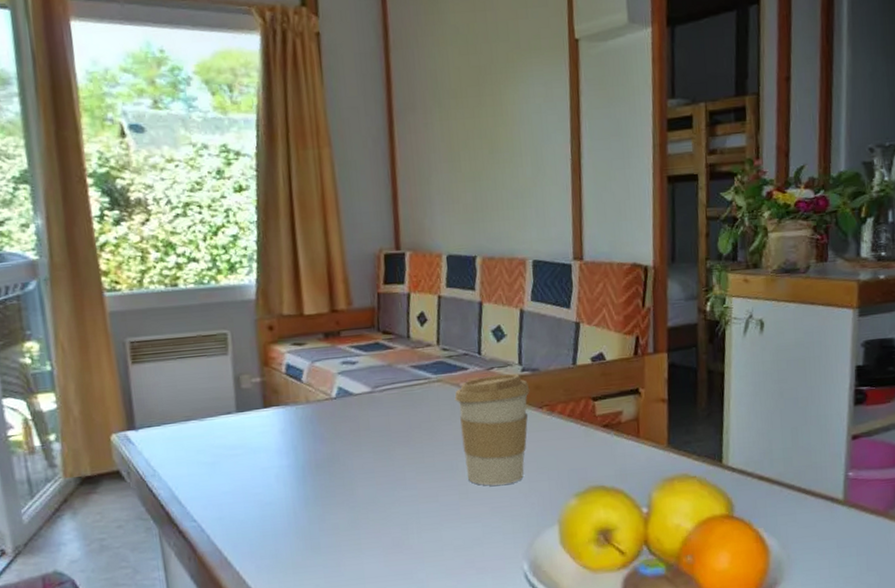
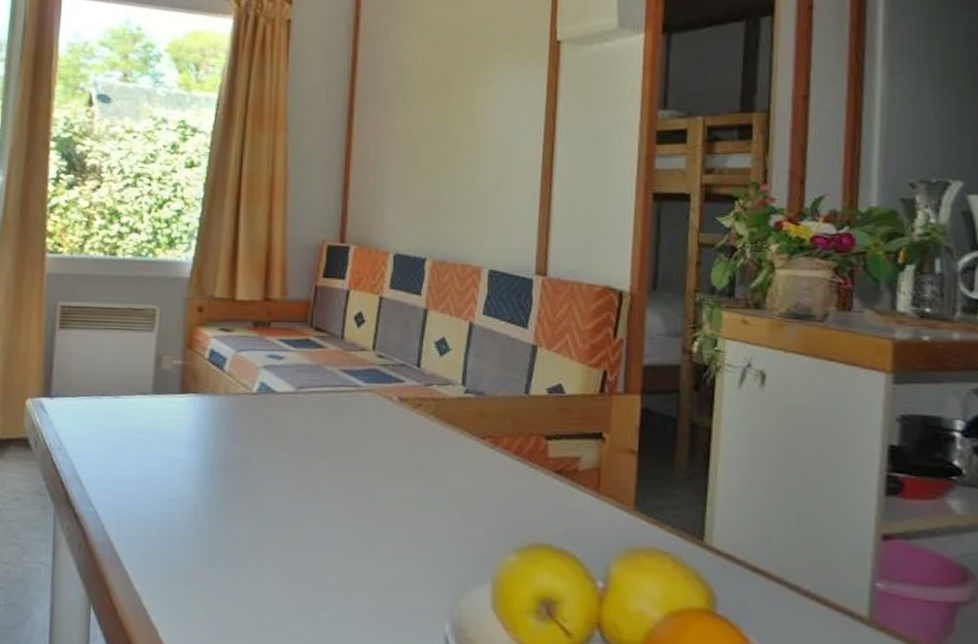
coffee cup: present [454,373,530,486] -> none [385,393,472,523]

